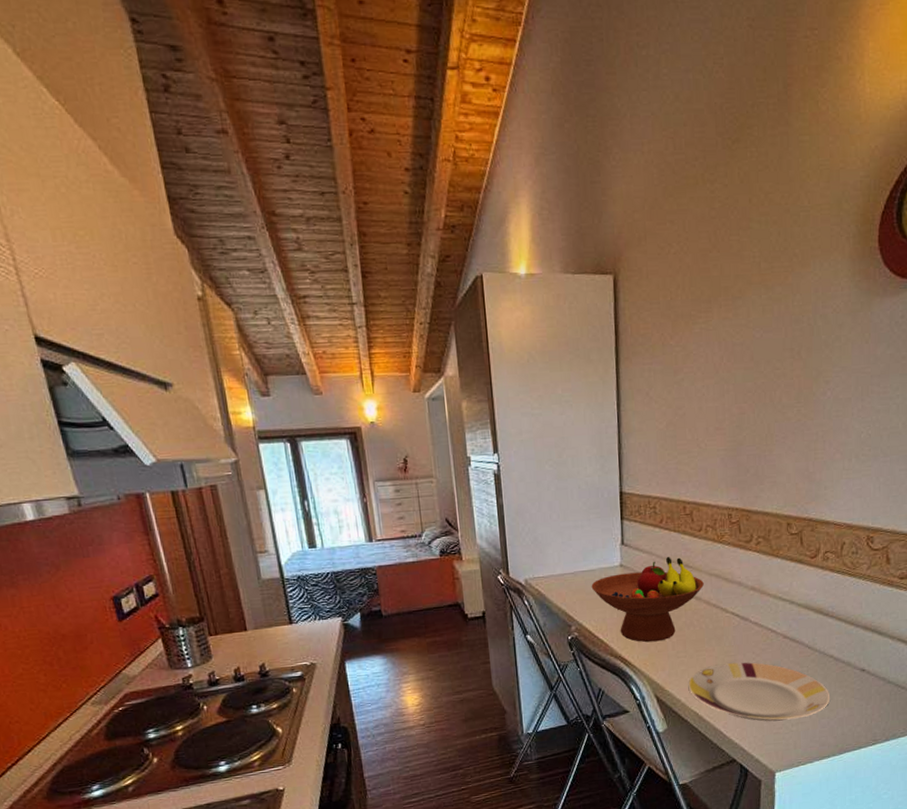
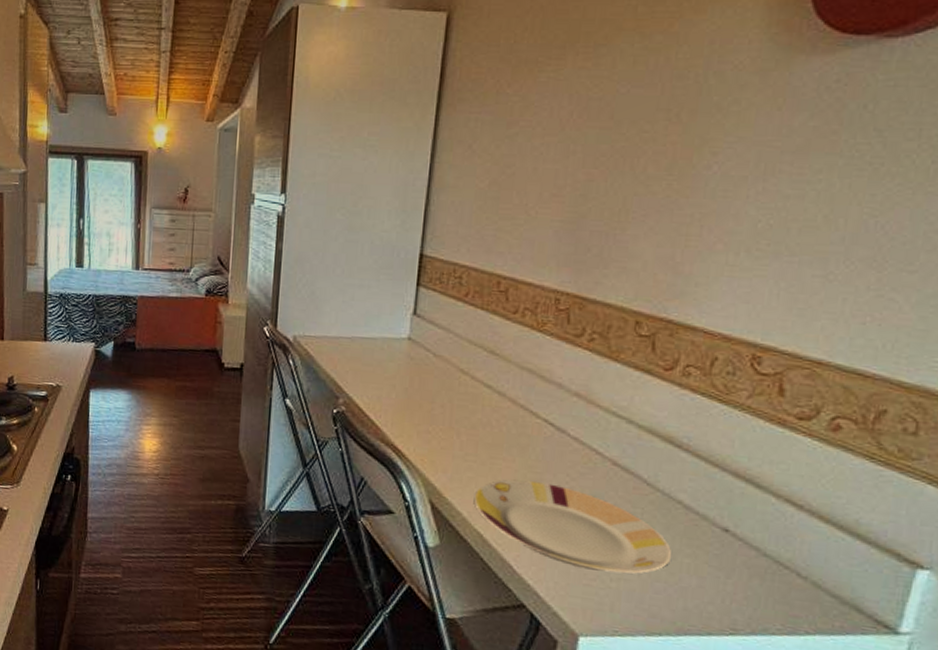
fruit bowl: present [591,557,704,643] -> none [369,338,512,437]

